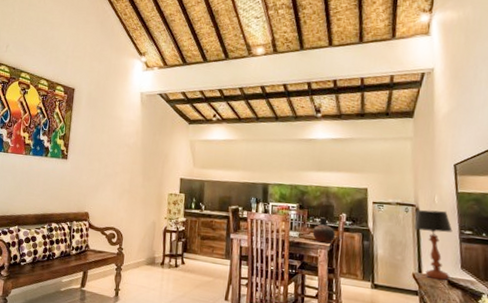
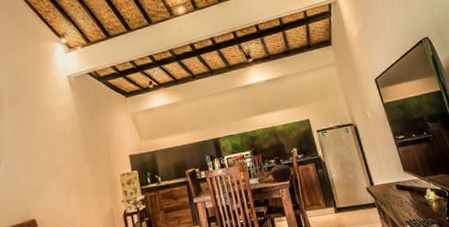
table lamp: present [415,209,453,280] -> none [355,122,397,188]

